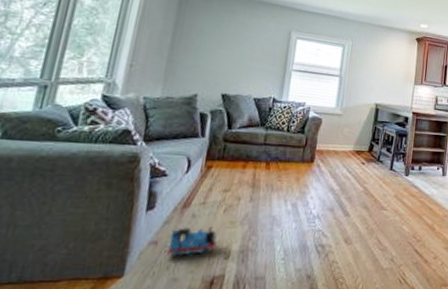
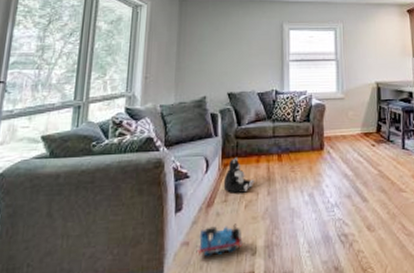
plush toy: none [203,160,238,197] -> present [223,156,255,193]

